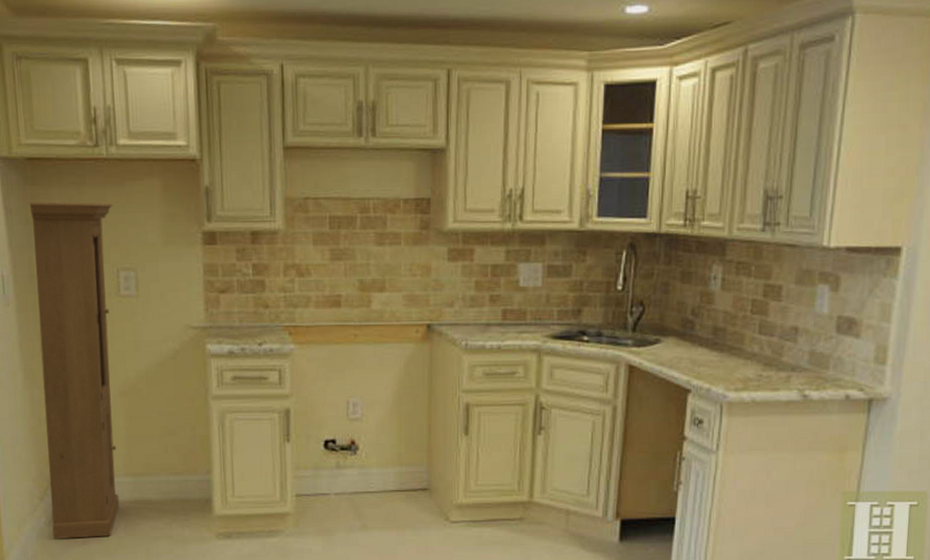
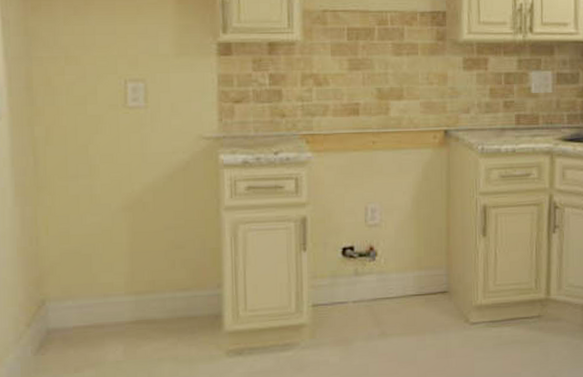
cabinet: present [29,201,120,540] -> none [30,12,123,369]

